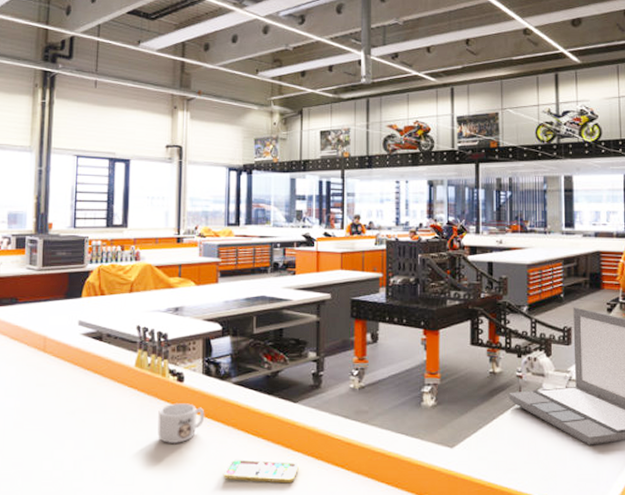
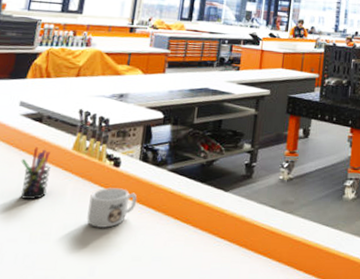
pen holder: none [87,366,116,418] -> present [20,147,50,200]
smartphone: present [223,459,299,484] -> none [147,245,224,271]

